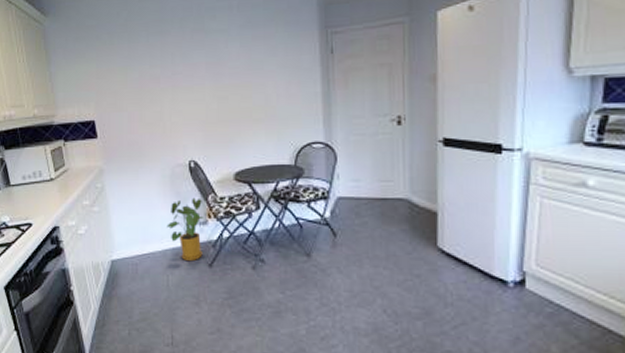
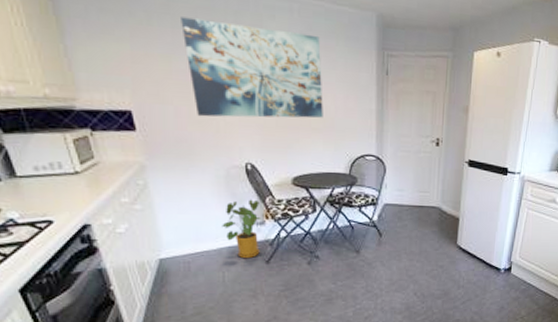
wall art: none [136,26,264,120] -> present [181,17,323,118]

